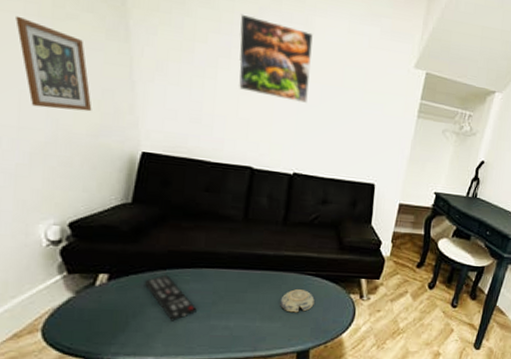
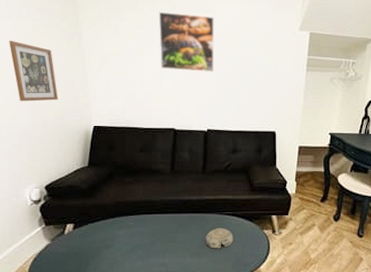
remote control: present [144,274,197,321] -> none [99,222,139,261]

